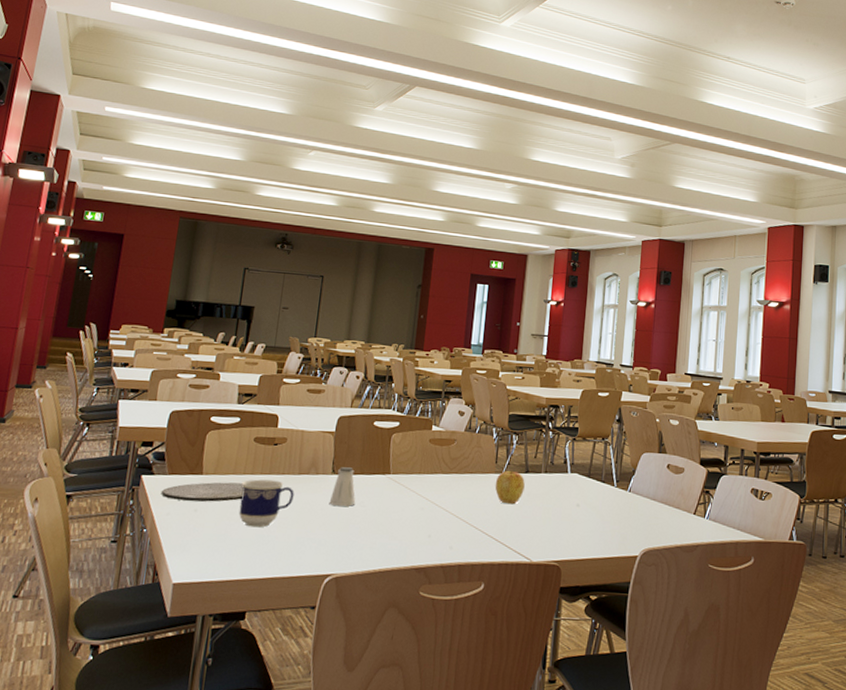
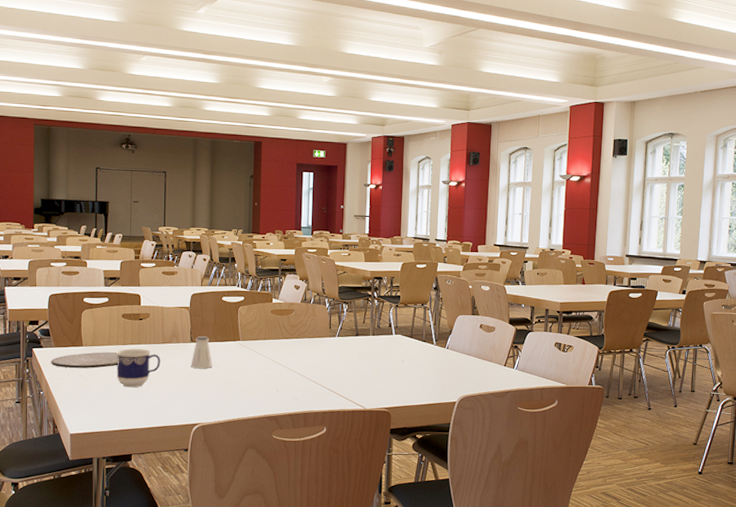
apple: present [495,470,525,505] -> none [330,334,356,363]

